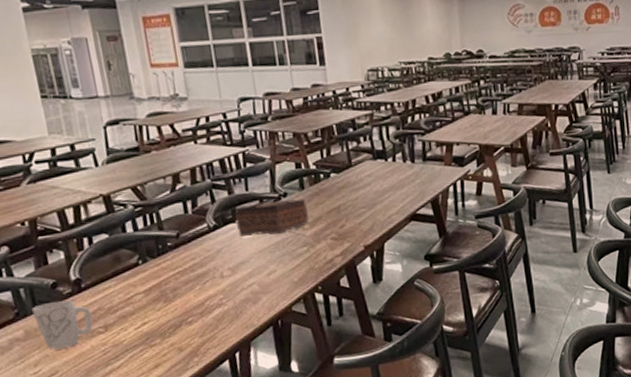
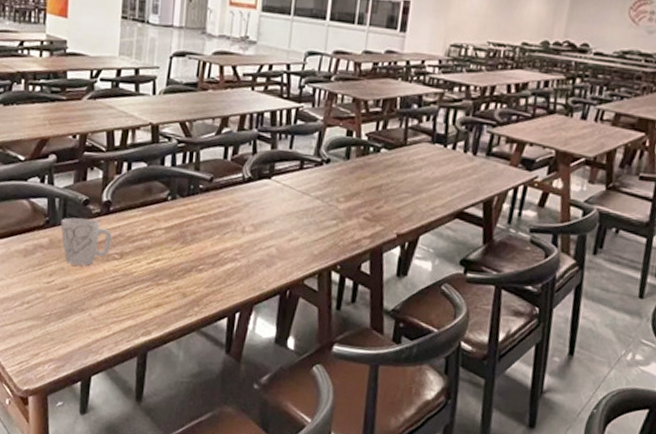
tissue box: present [234,198,309,237] -> none [270,163,348,202]

